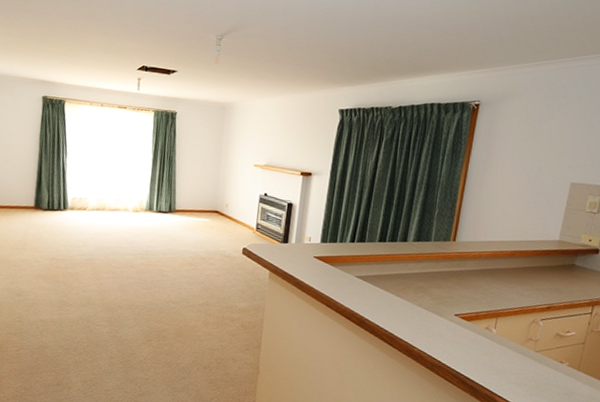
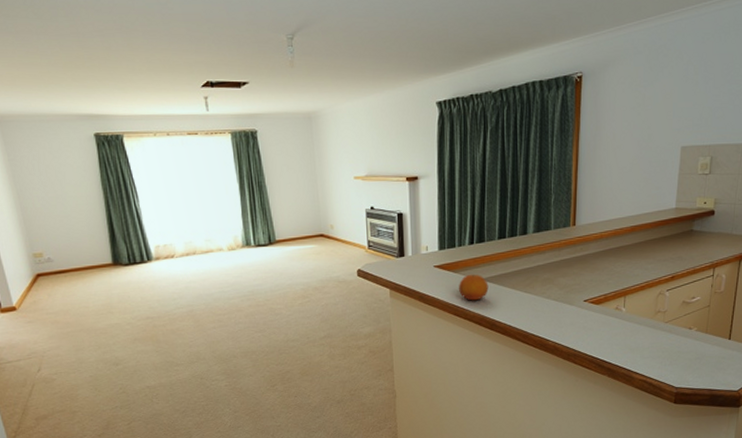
fruit: none [334,269,363,296] -> present [459,274,489,301]

